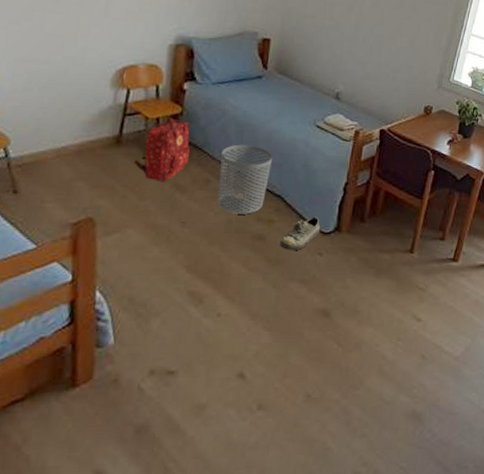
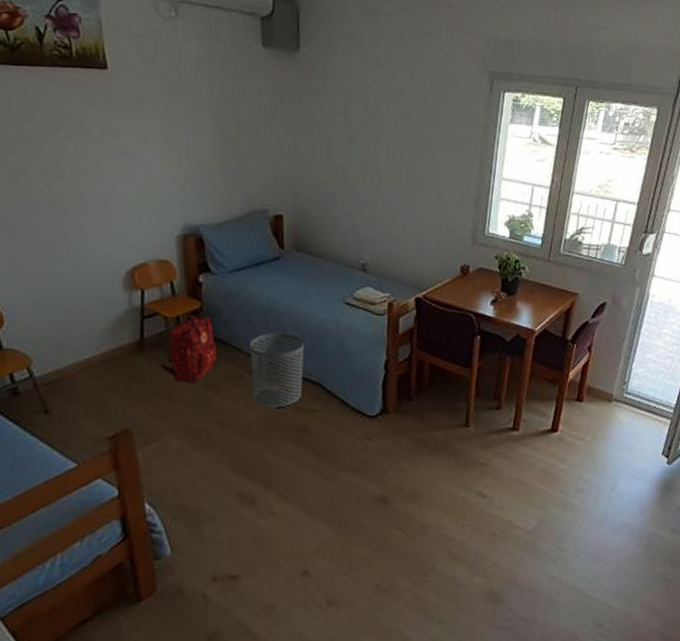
shoe: present [279,217,321,251] -> none [324,400,366,440]

